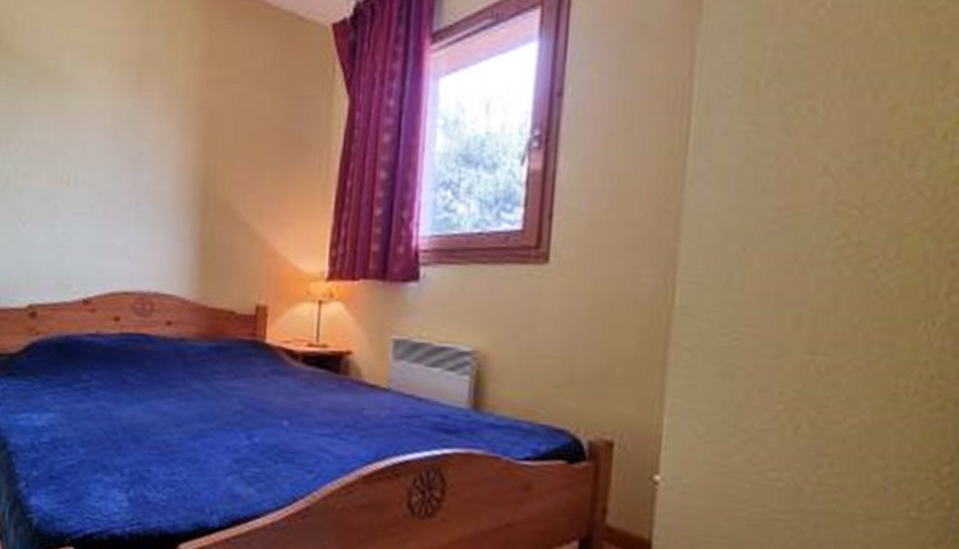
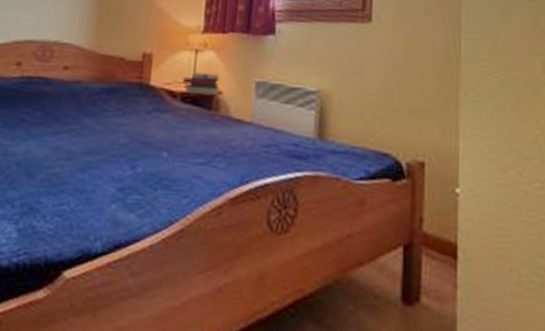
books: none [304,327,349,357] -> present [183,71,220,96]

